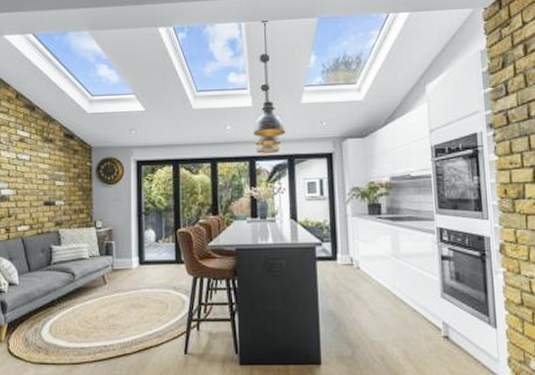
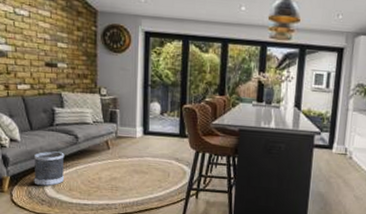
wastebasket: none [31,292,62,331] -> present [34,151,65,187]

